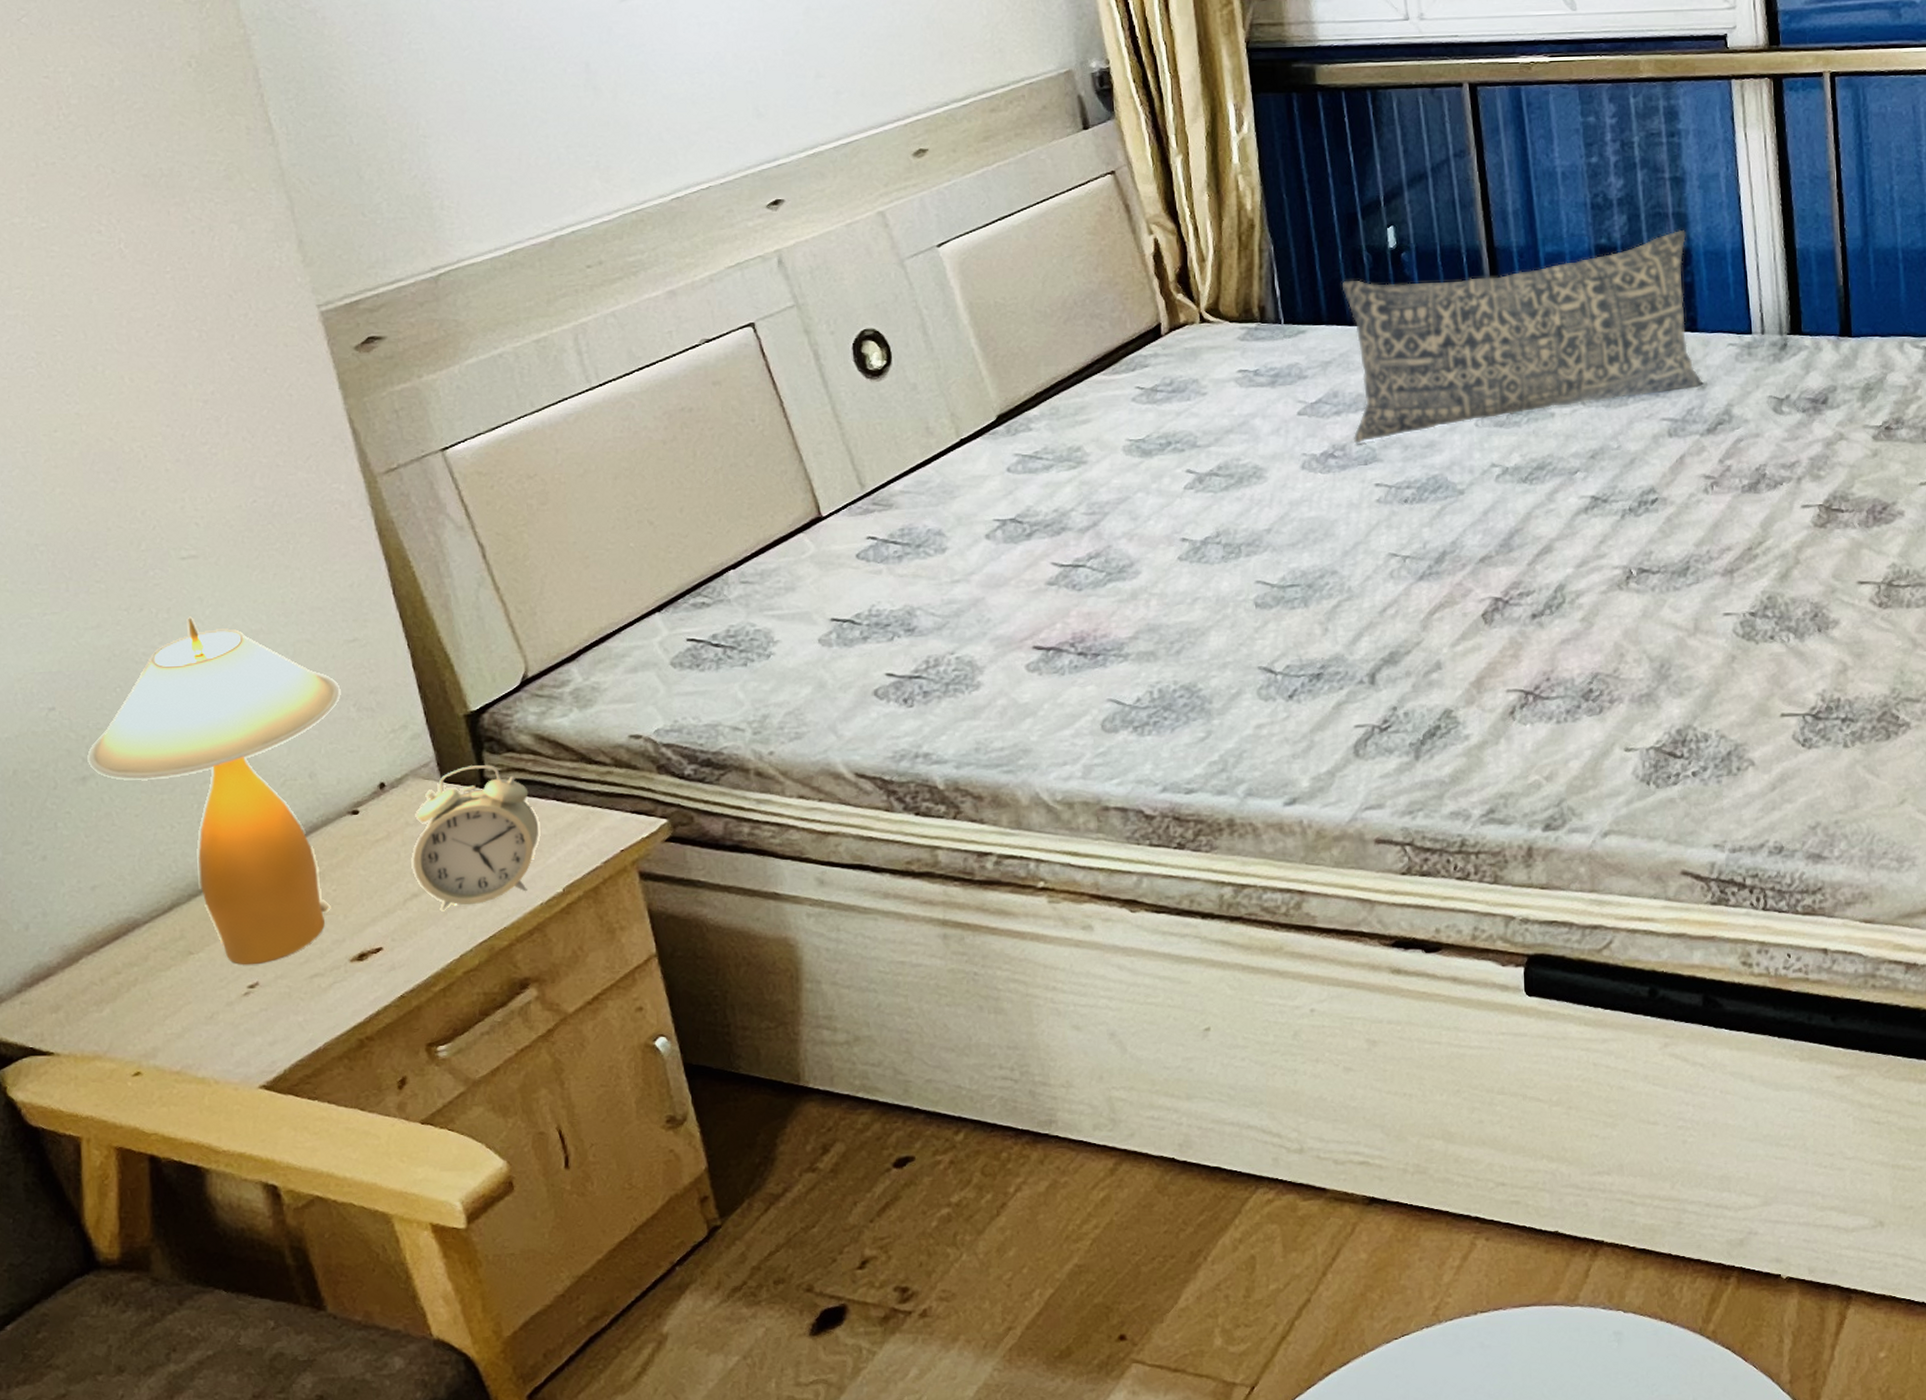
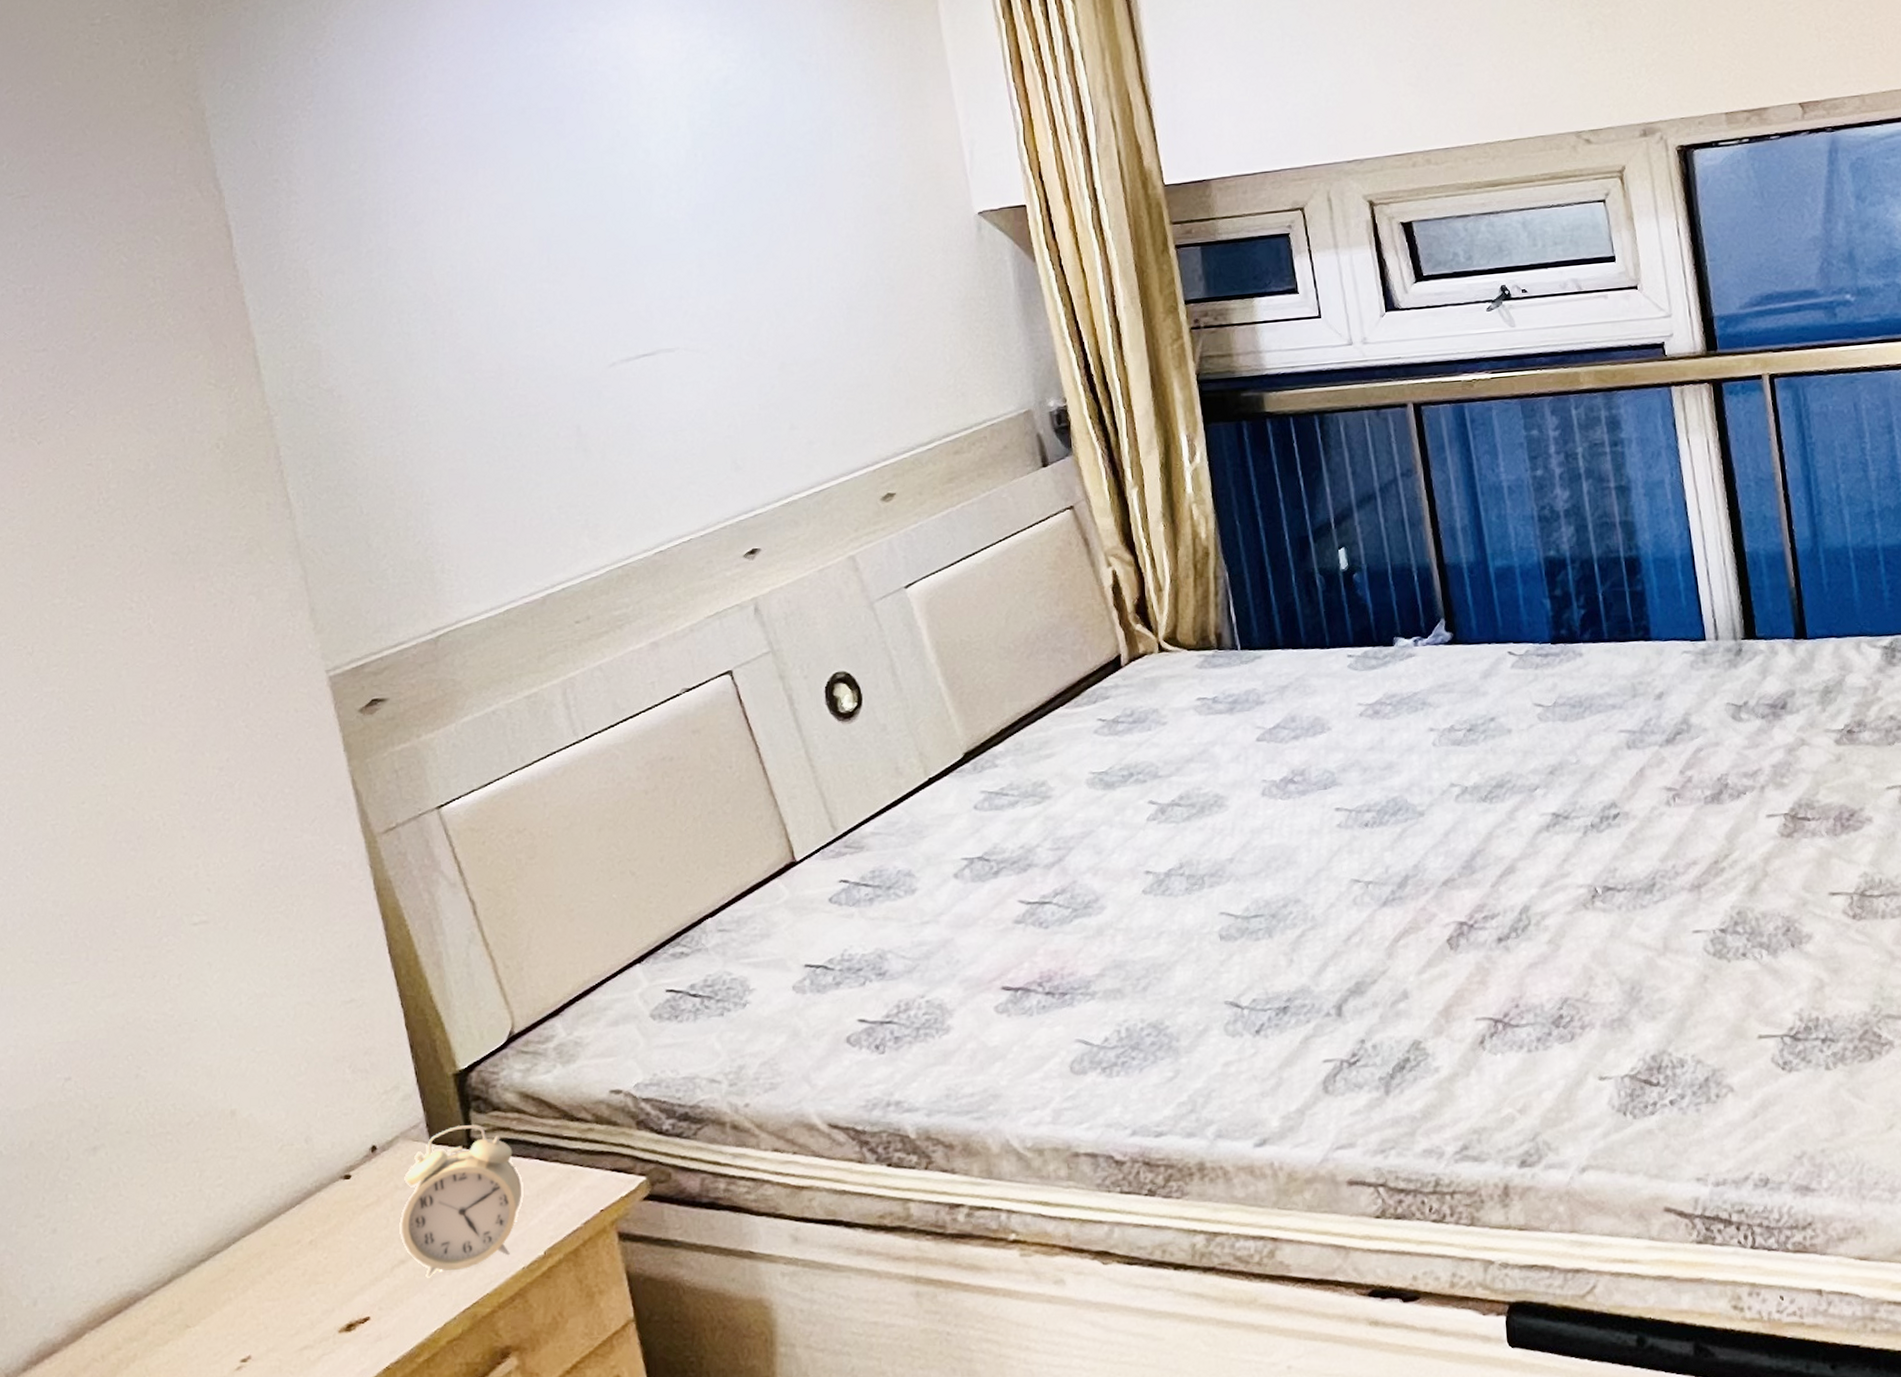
table lamp: present [90,618,339,964] -> none [101,983,335,1338]
pillow: present [1341,229,1704,444] -> none [1296,538,1660,768]

